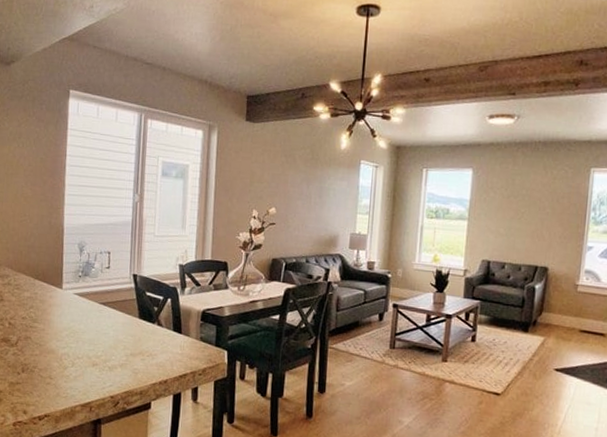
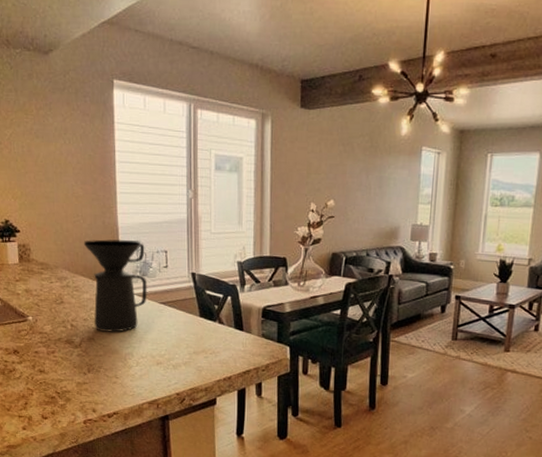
coffee maker: none [28,239,89,332] -> present [83,239,147,332]

